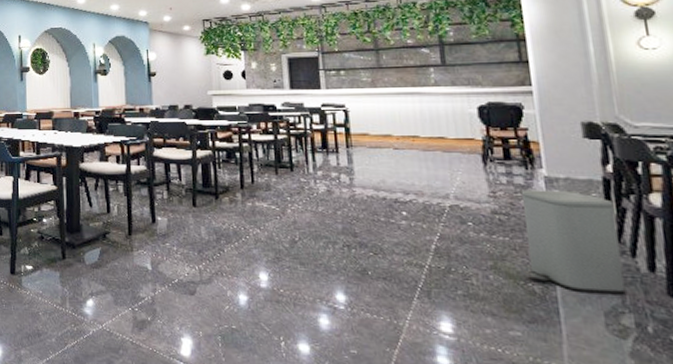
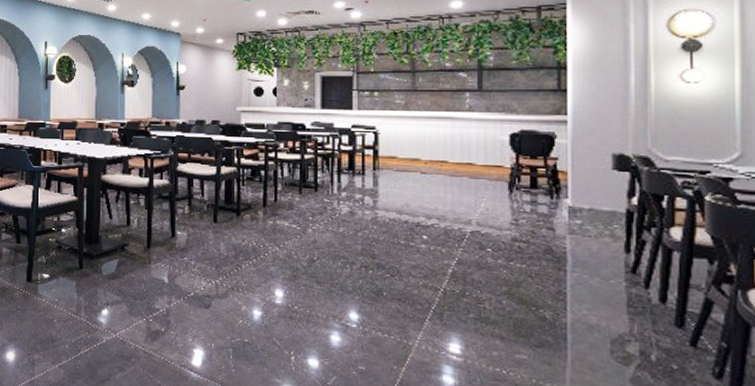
pedal bin: present [520,189,626,295] -> none [536,218,635,324]

